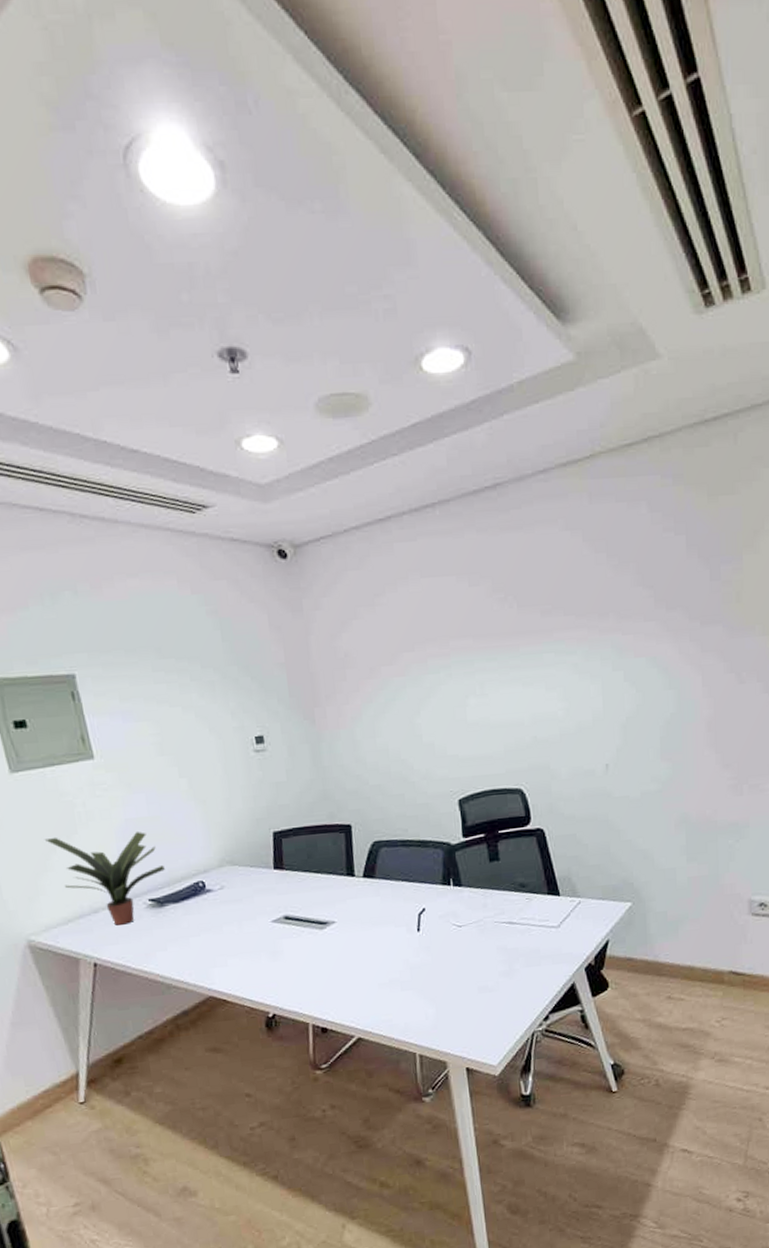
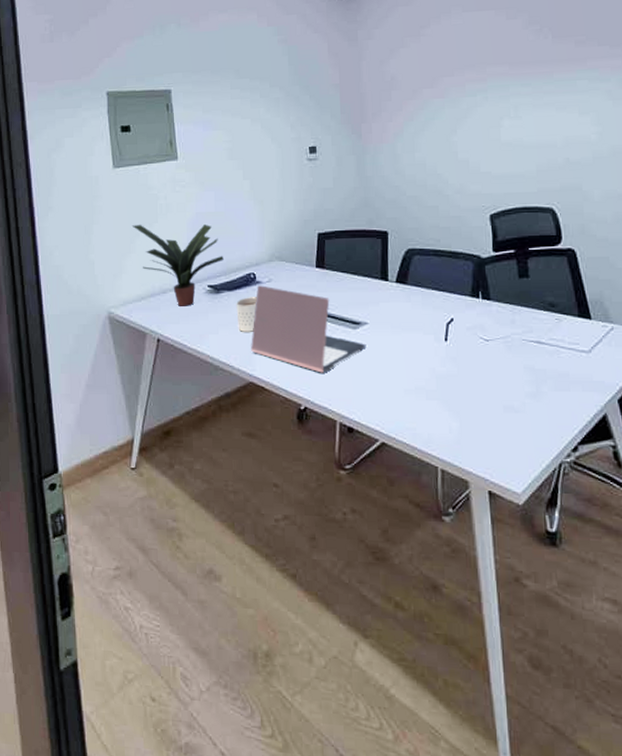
mug: none [184,906,210,946] -> present [236,297,257,332]
laptop: none [206,893,336,978] -> present [251,285,367,373]

